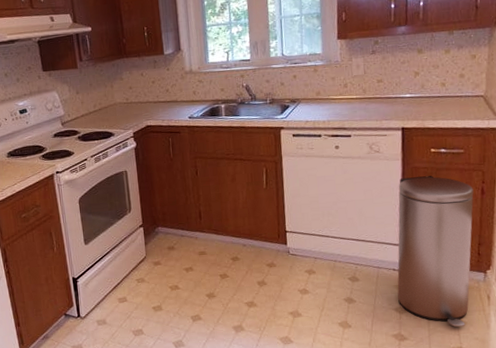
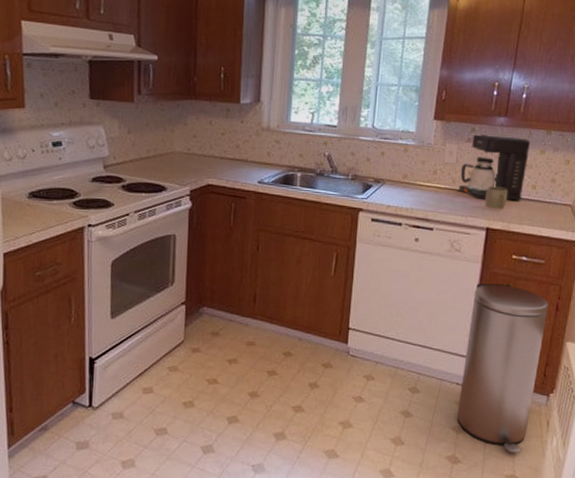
coffee maker: none [369,41,434,104] -> present [458,133,531,201]
mug: none [396,89,419,111] -> present [485,186,508,210]

